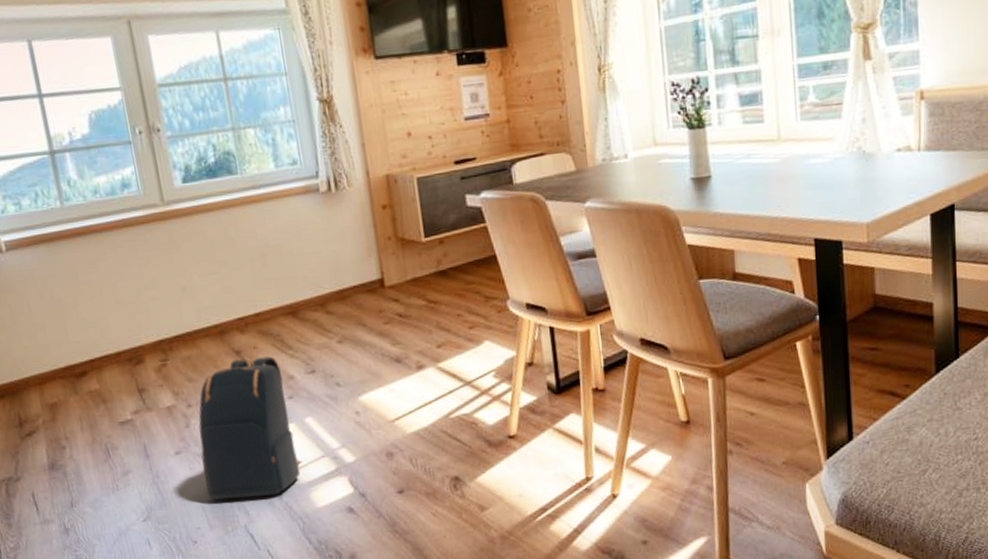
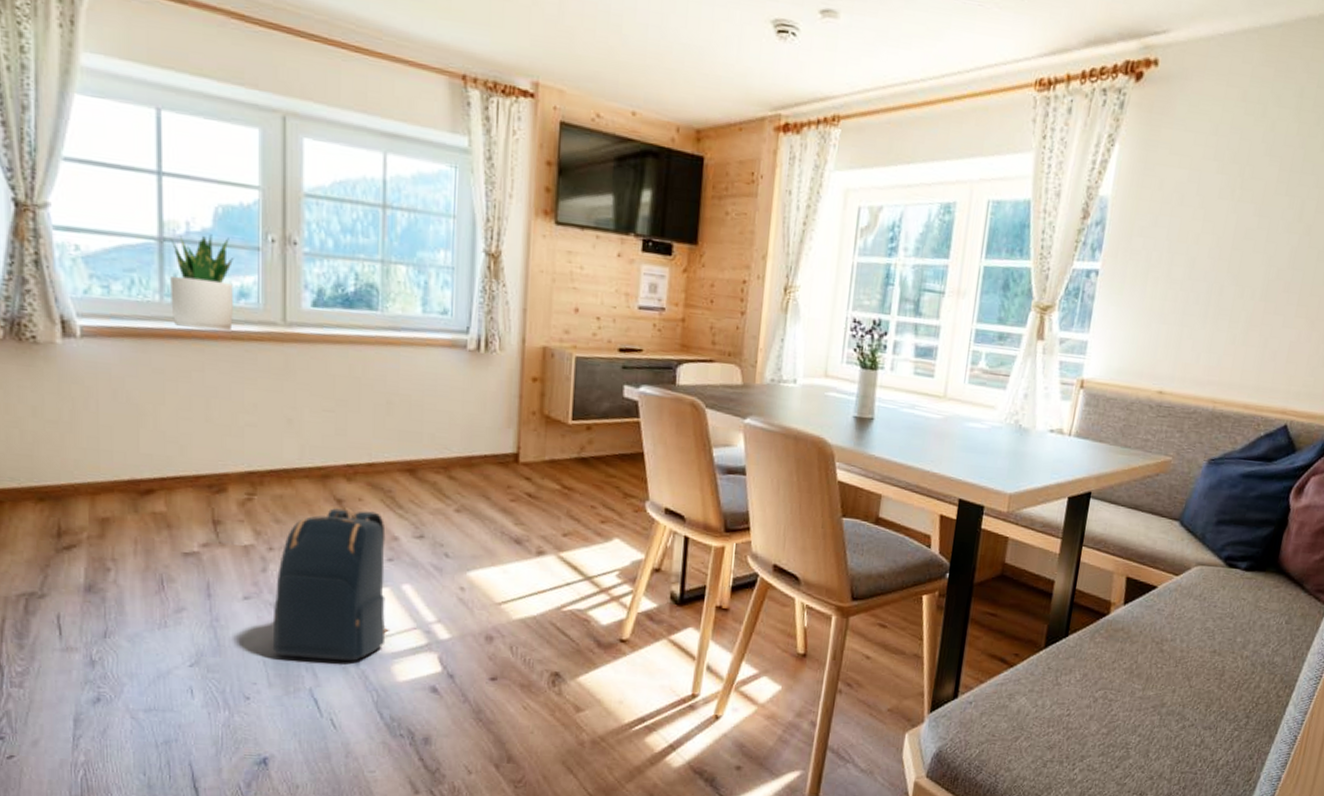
planter: none [59,138,122,225] -> present [170,234,235,332]

